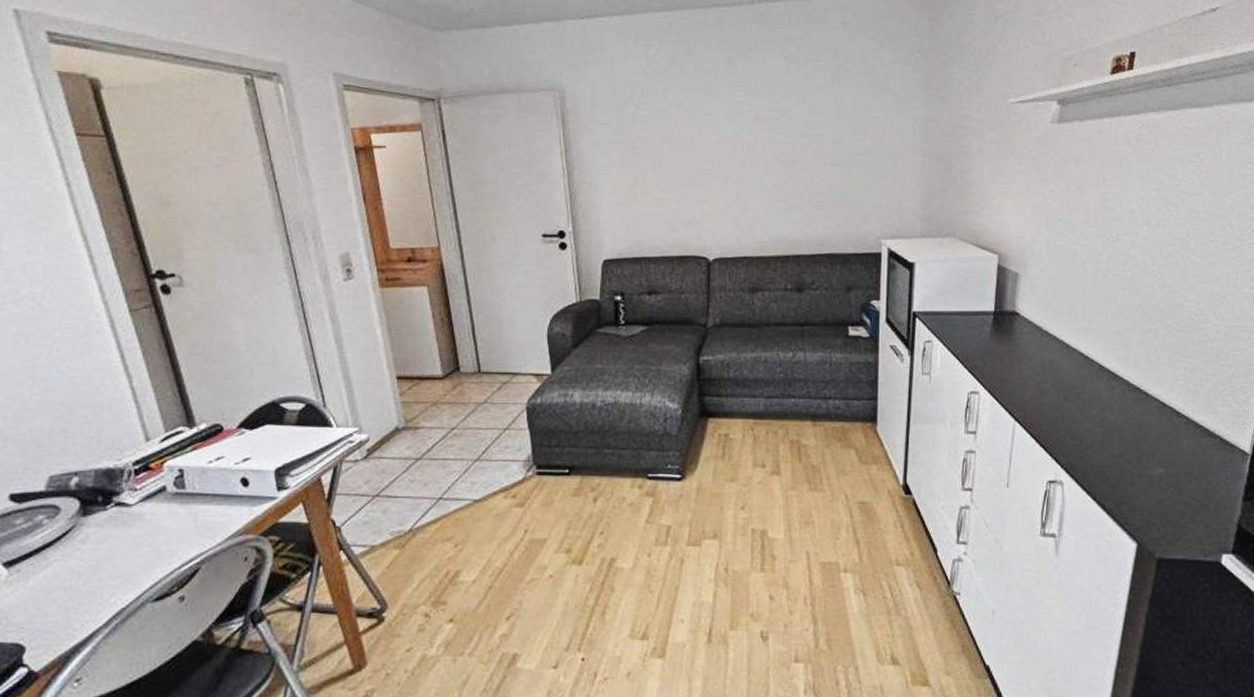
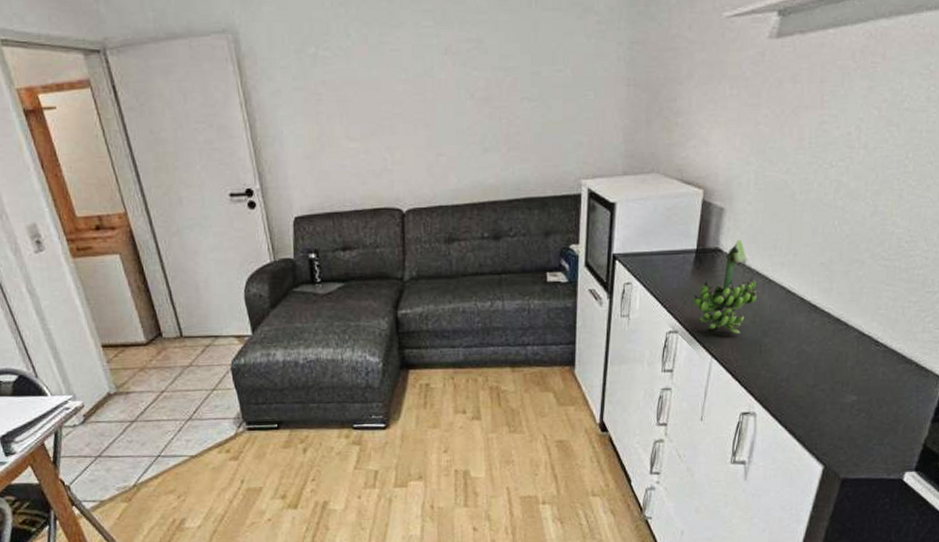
banana bunch: none [993,304,1057,399] -> present [693,239,758,335]

